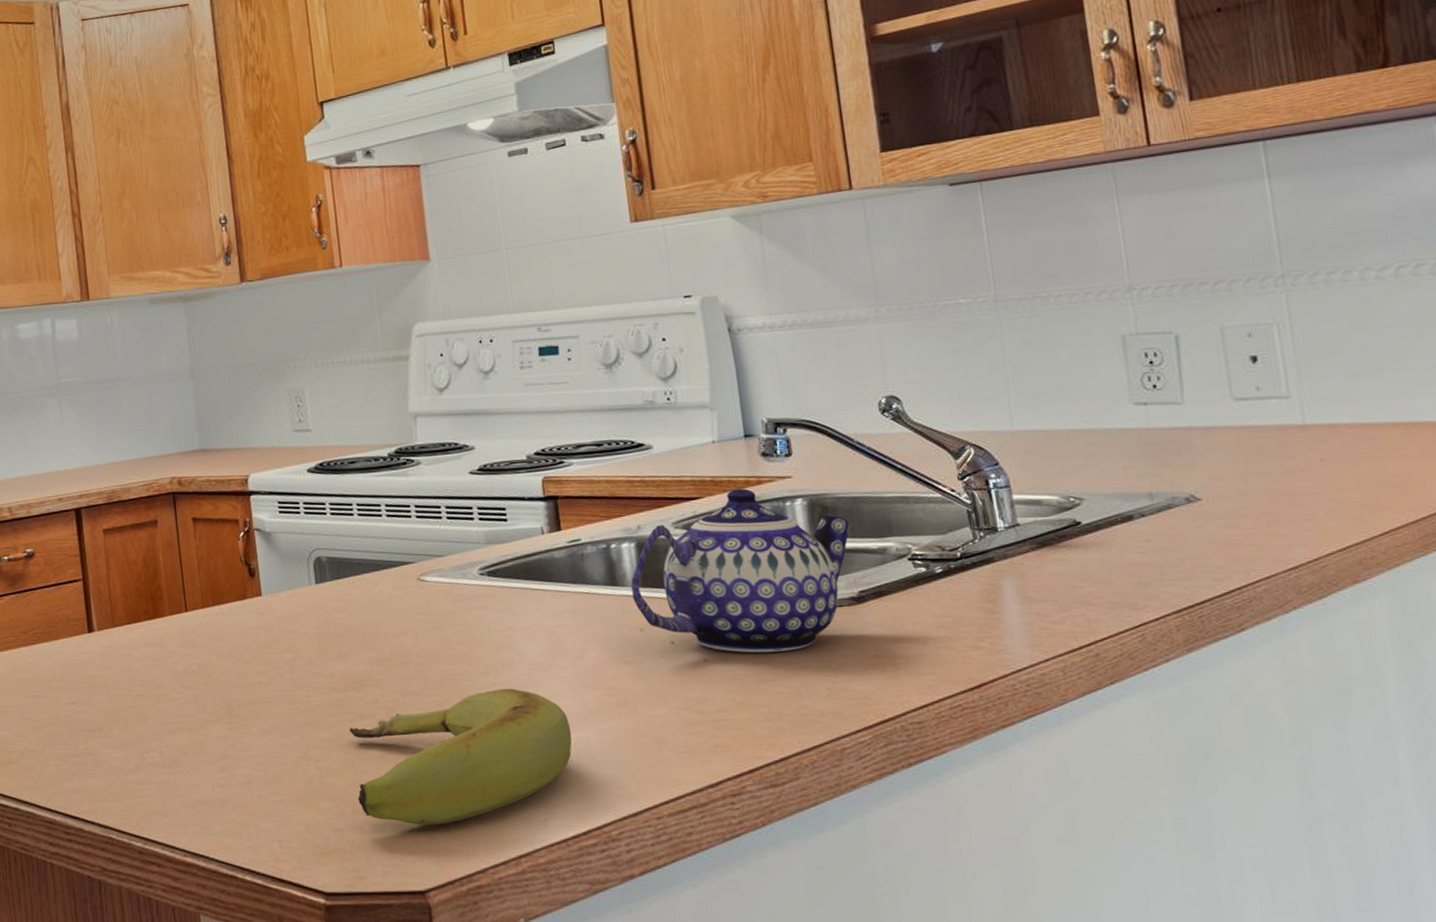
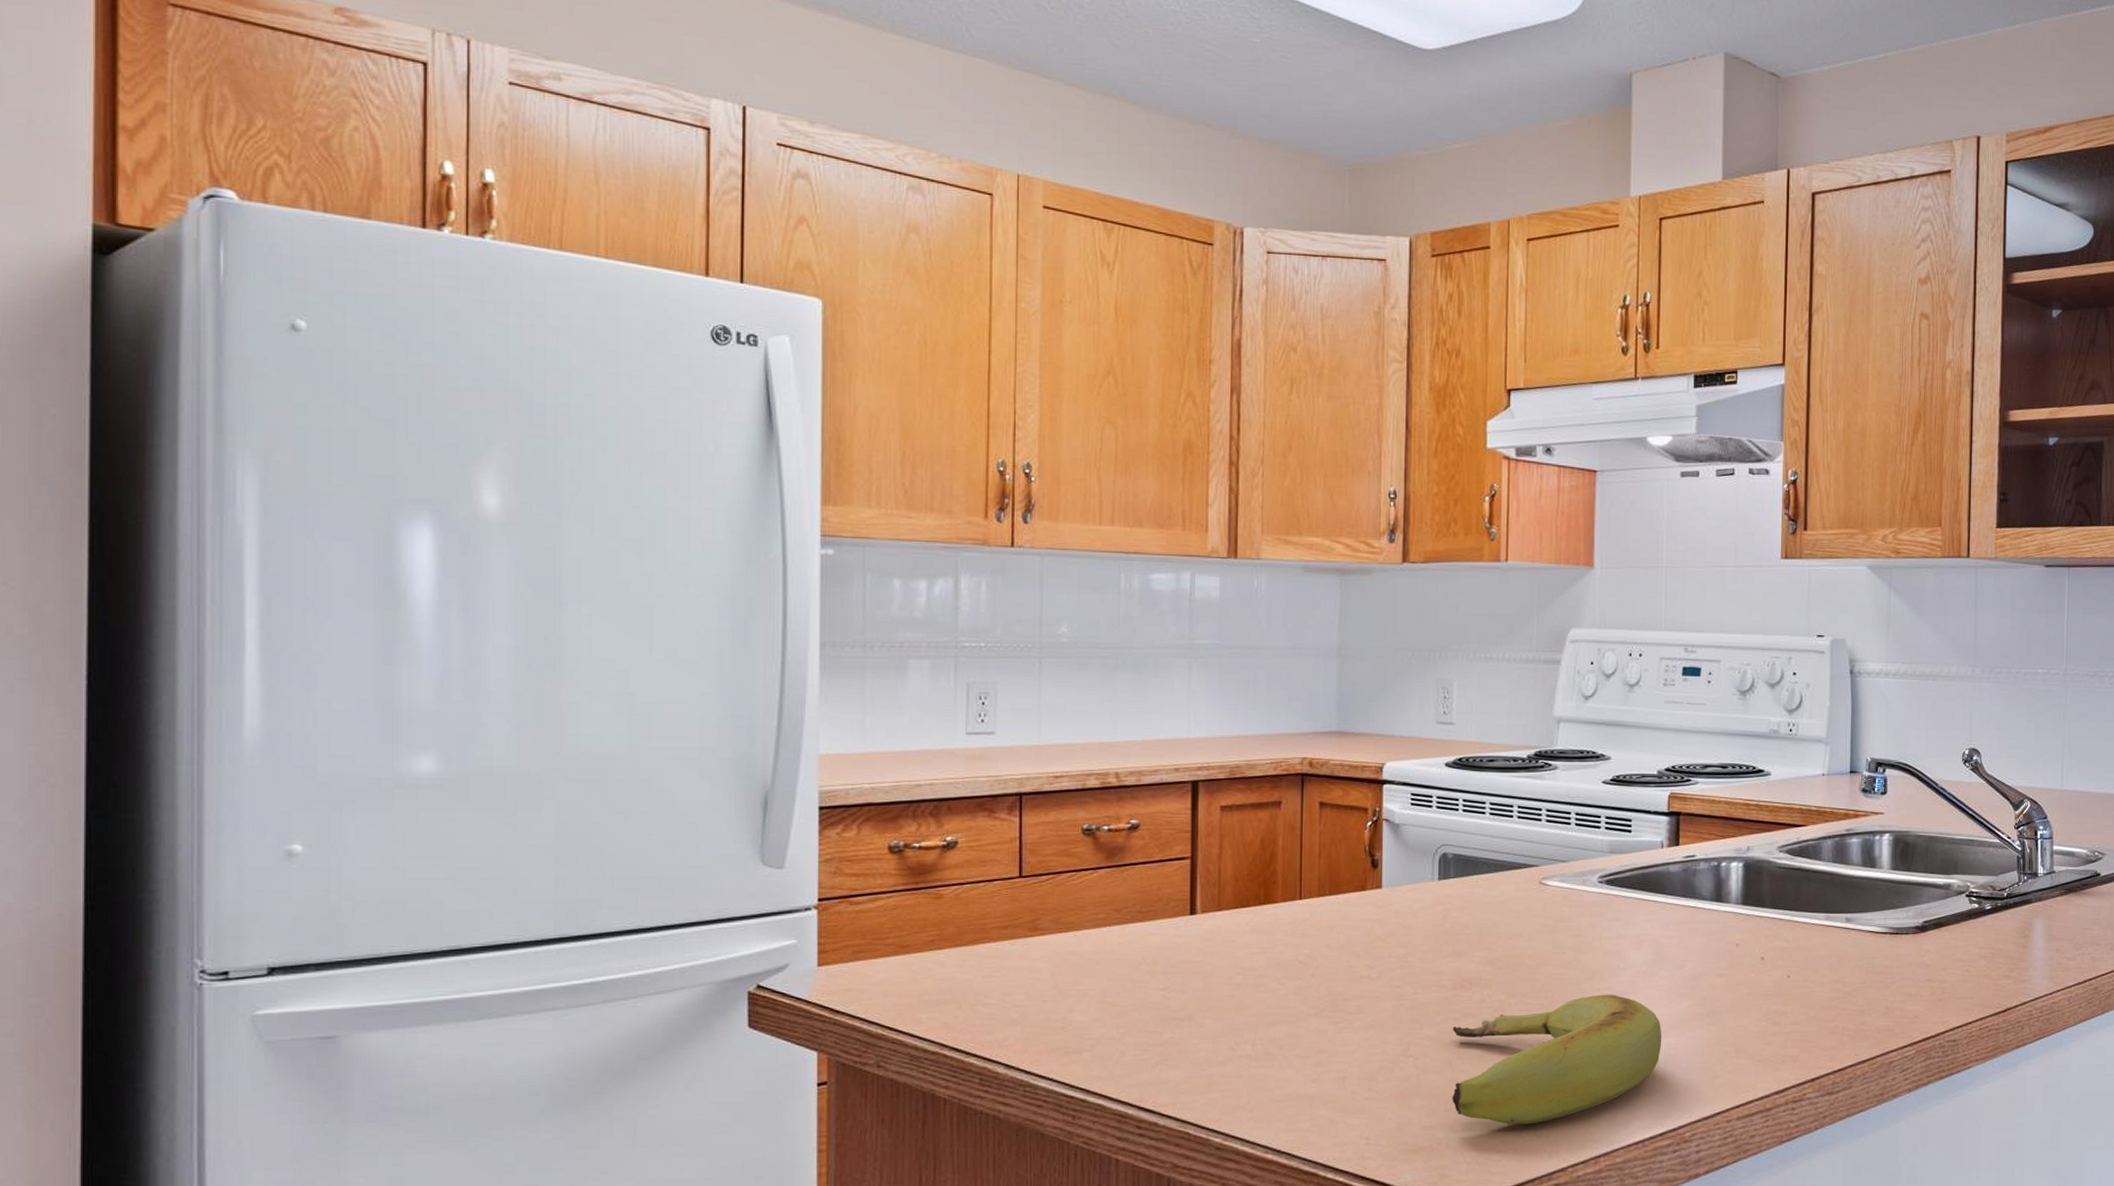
teapot: present [631,488,850,653] -> none [1734,820,1925,972]

